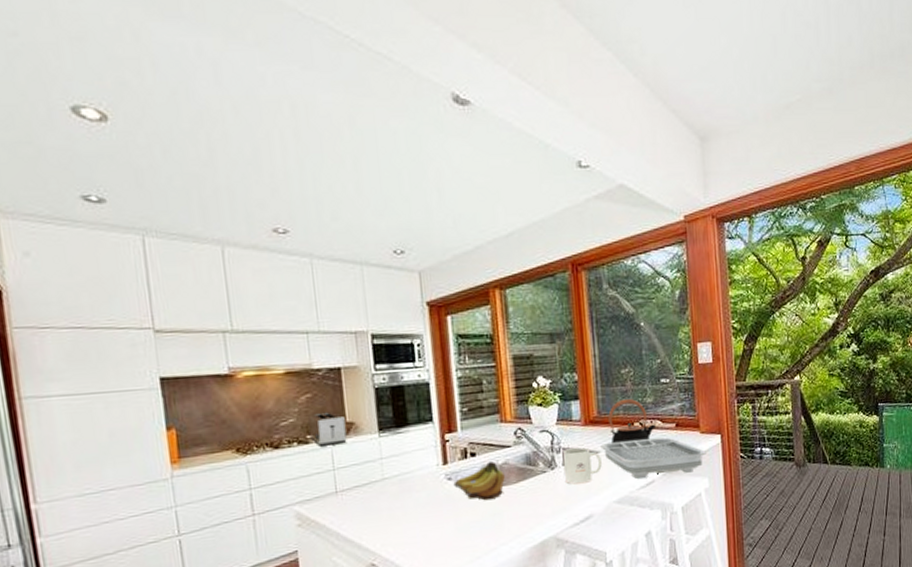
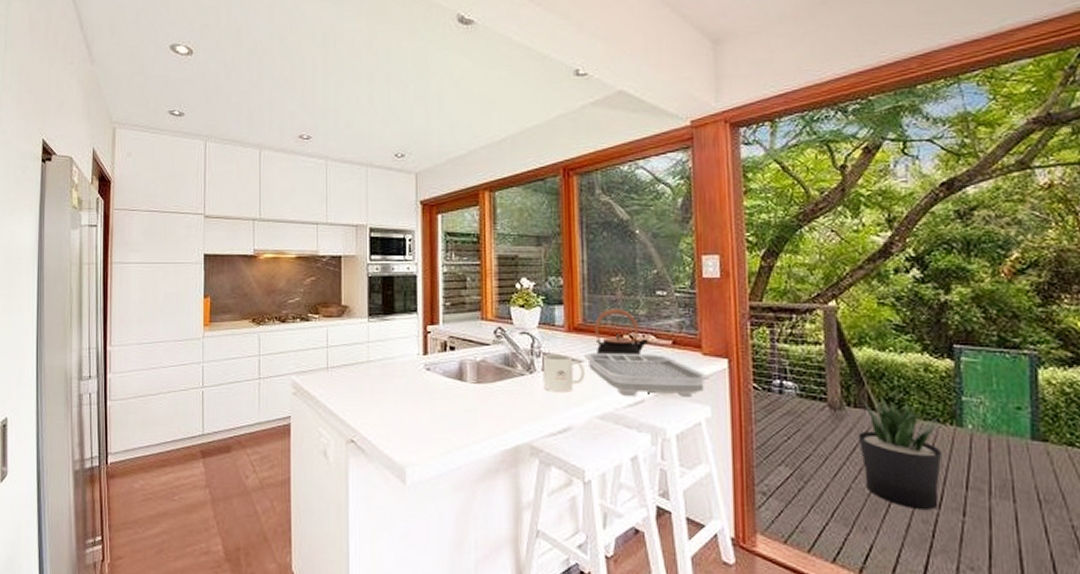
toaster: present [307,411,347,446] -> none [310,294,341,325]
fruit: present [453,462,505,500] -> none [431,358,482,394]
planter: none [816,448,871,537] -> present [857,392,943,510]

